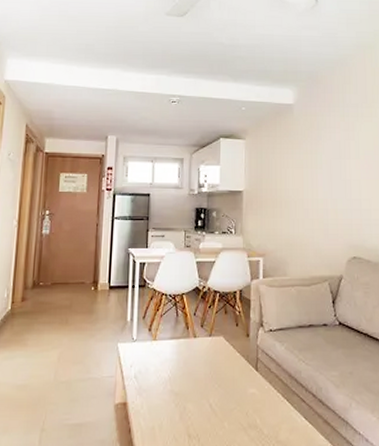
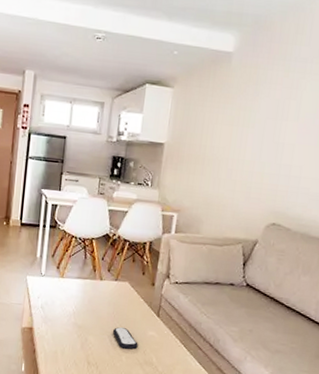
remote control: none [212,389,240,414] -> present [113,327,138,350]

